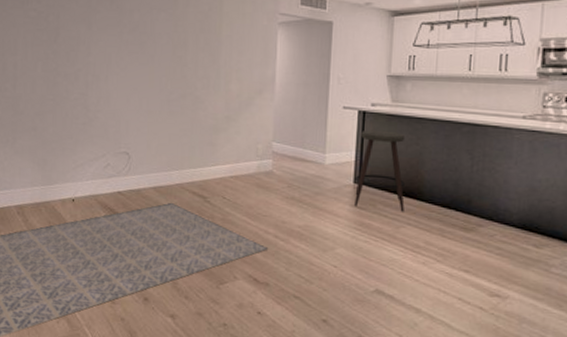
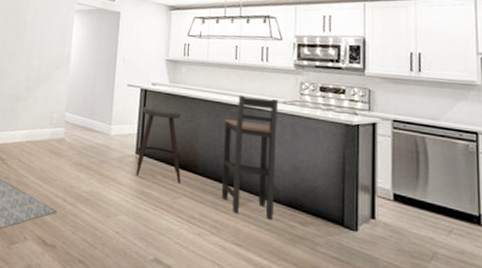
bar stool: none [449,111,518,245] -> present [221,95,279,221]

